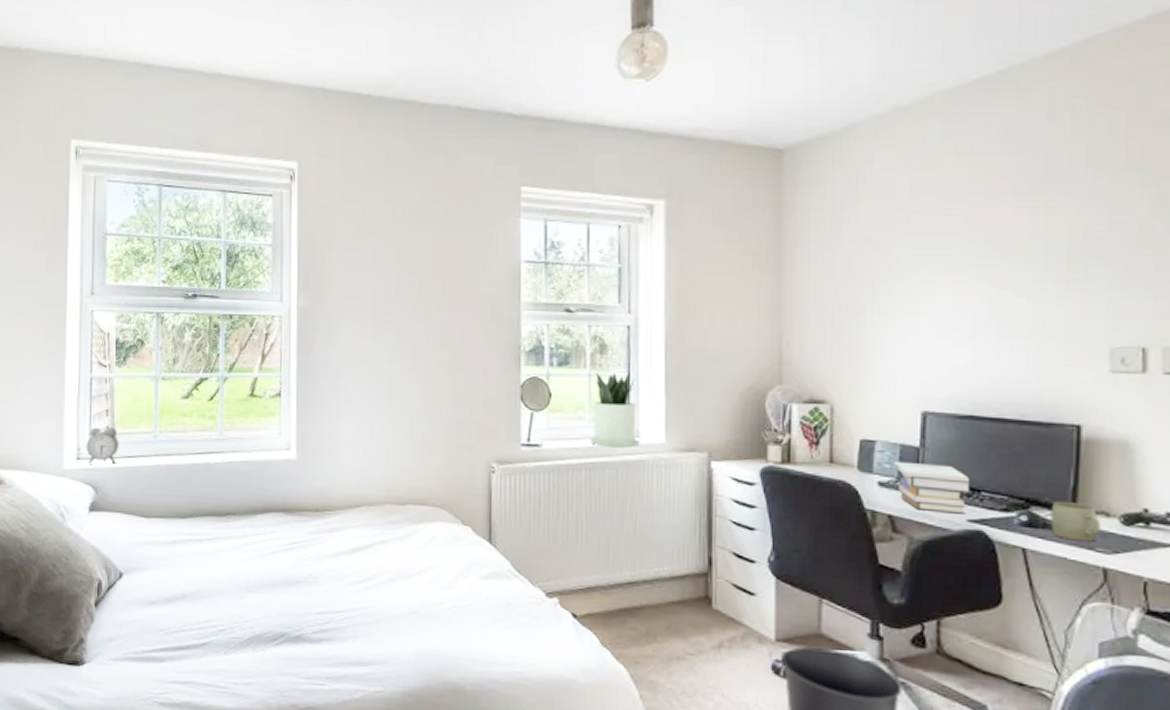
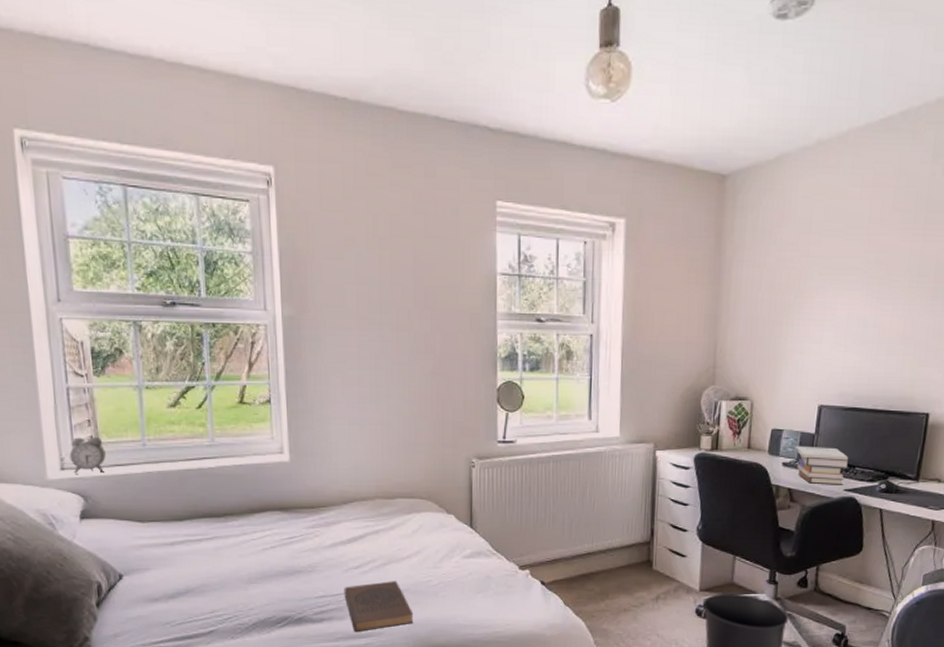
book: none [346,600,422,658] -> present [344,581,414,631]
planter: present [590,372,640,448] -> none [557,376,599,442]
mug: present [1050,501,1101,542] -> none [900,472,935,502]

